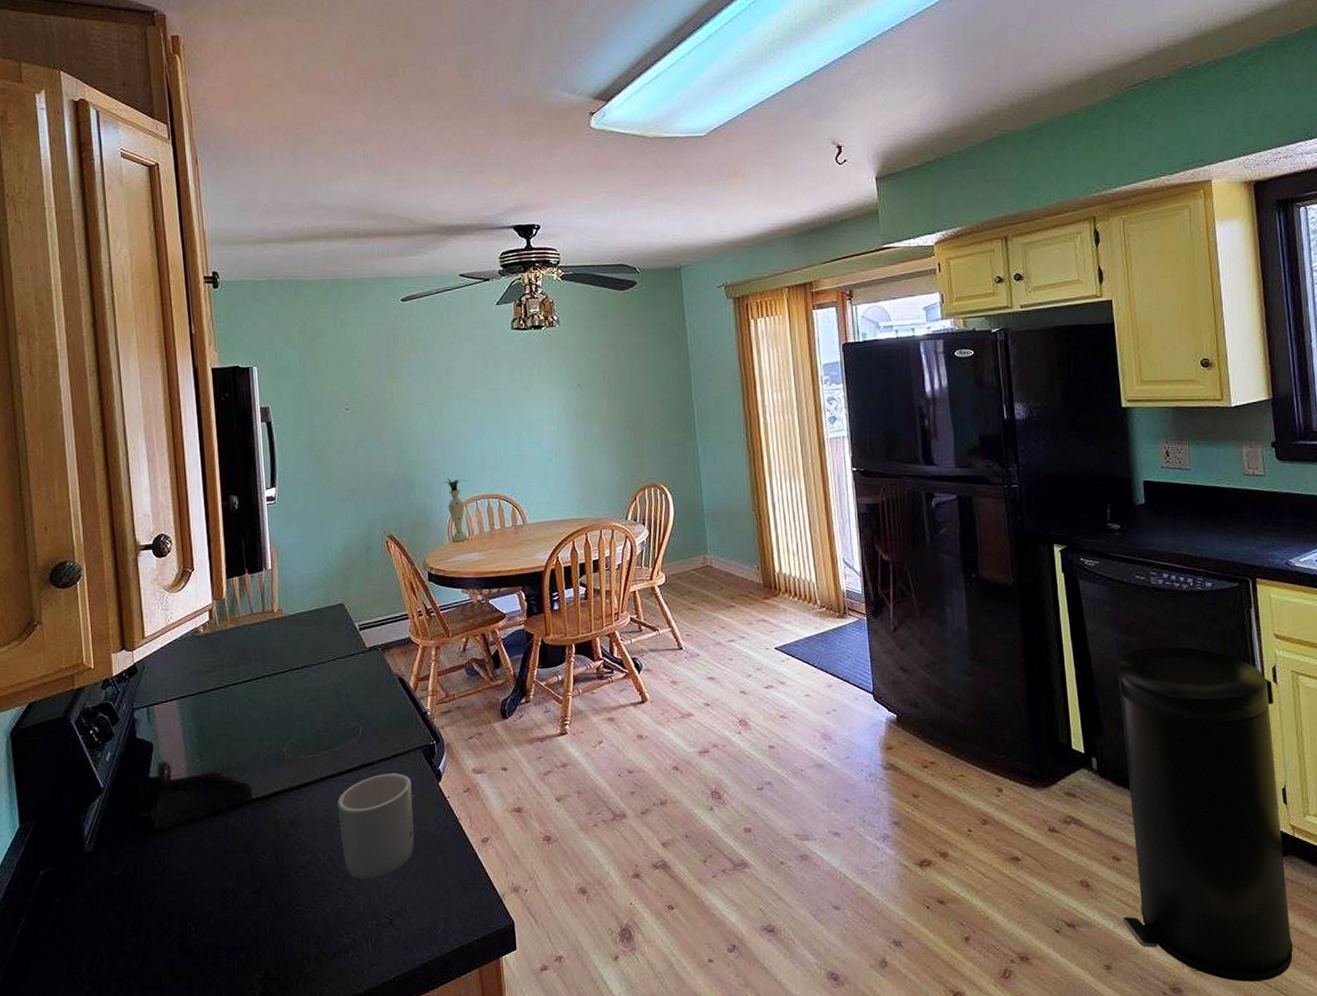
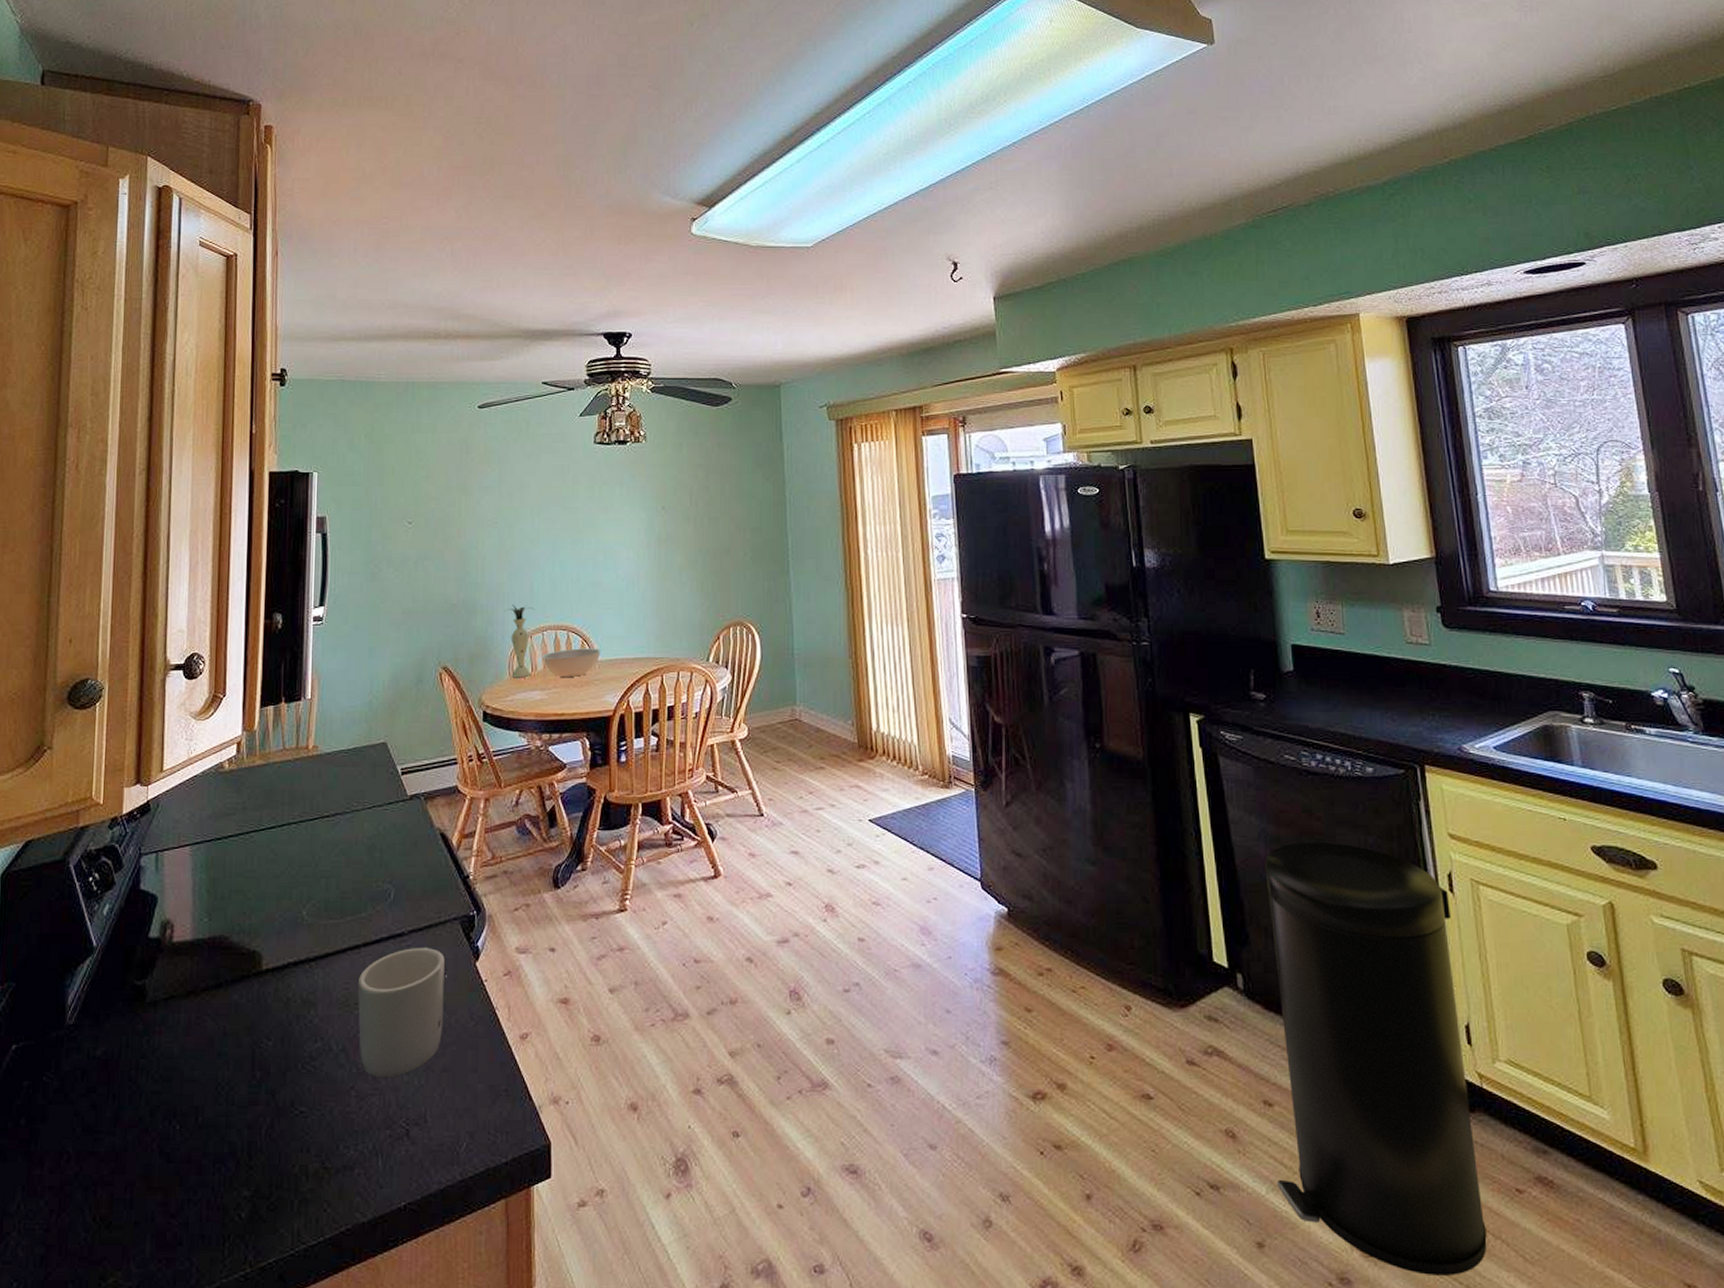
bowl: none [477,513,530,540] -> present [542,648,601,678]

